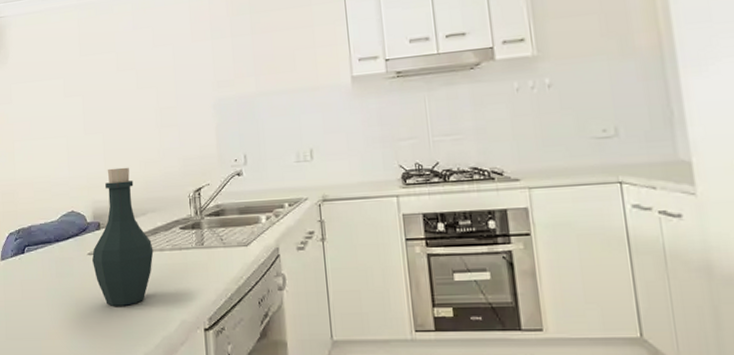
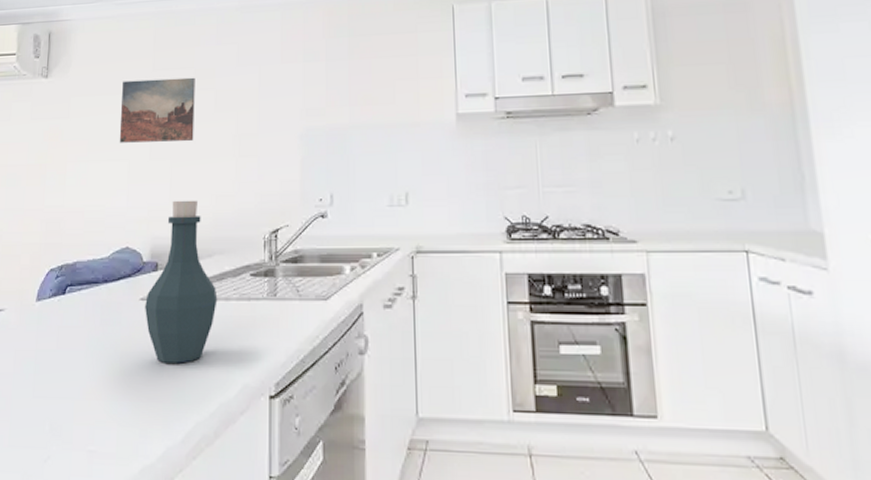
wall art: none [55,60,121,122] -> present [119,77,195,143]

